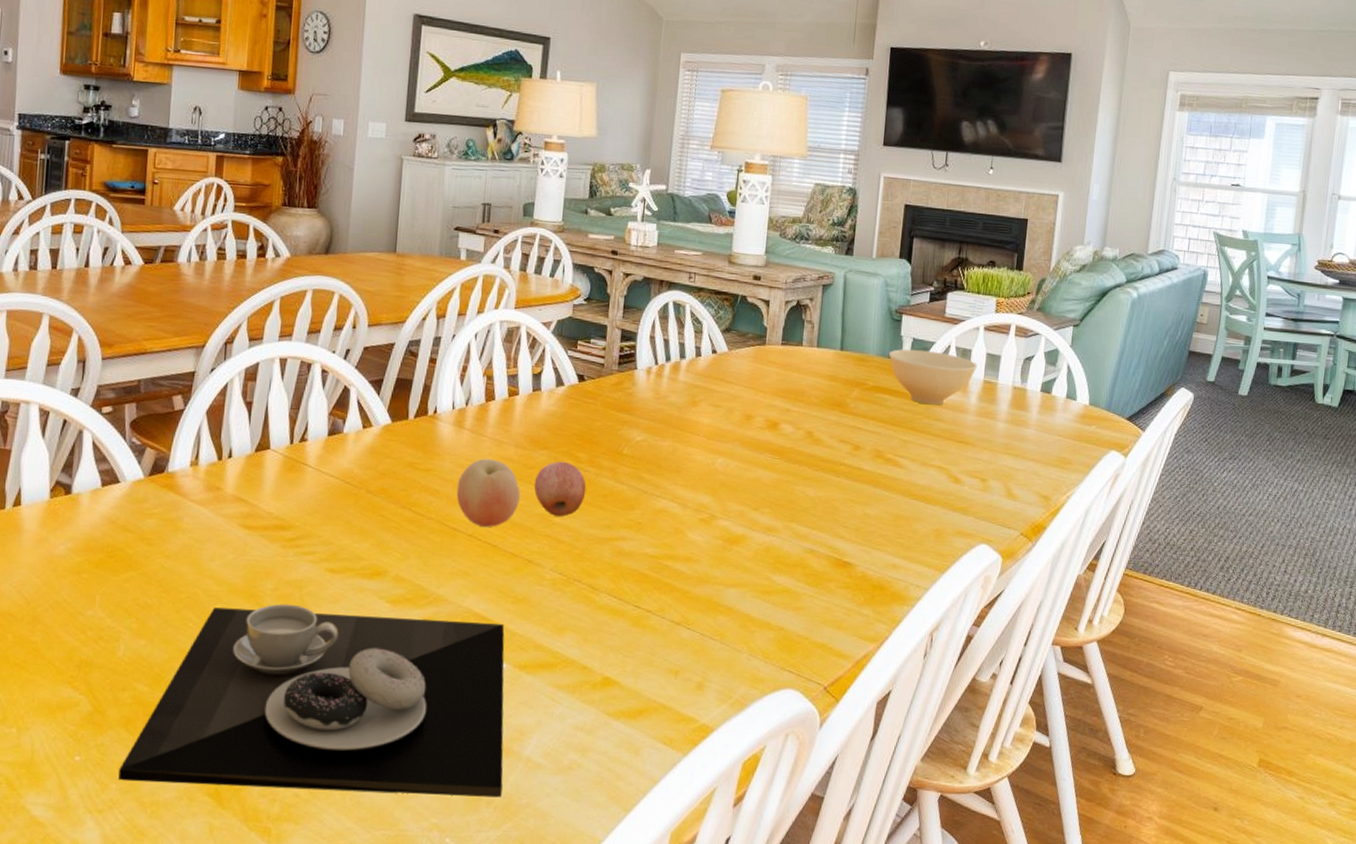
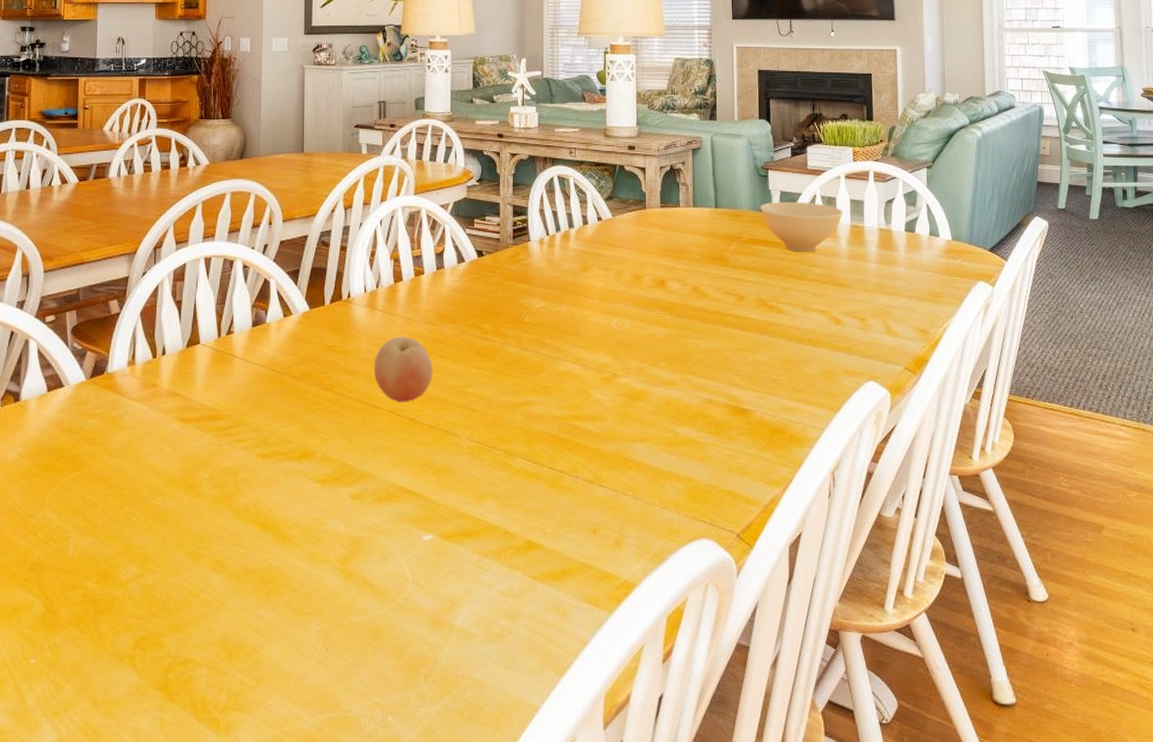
place setting: present [119,603,505,798] -> none [72,491,438,680]
fruit: present [534,461,587,517] -> none [445,333,494,386]

